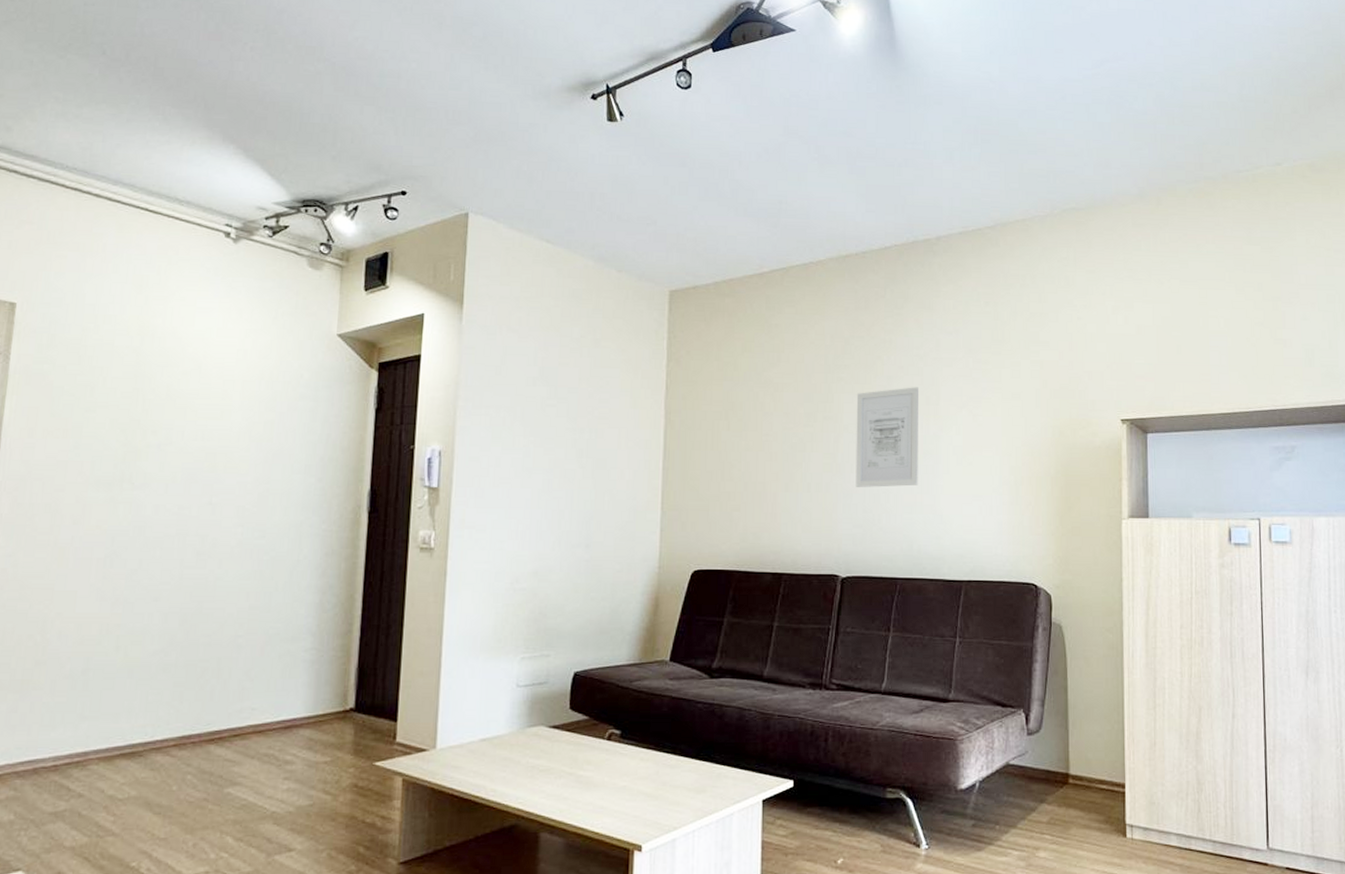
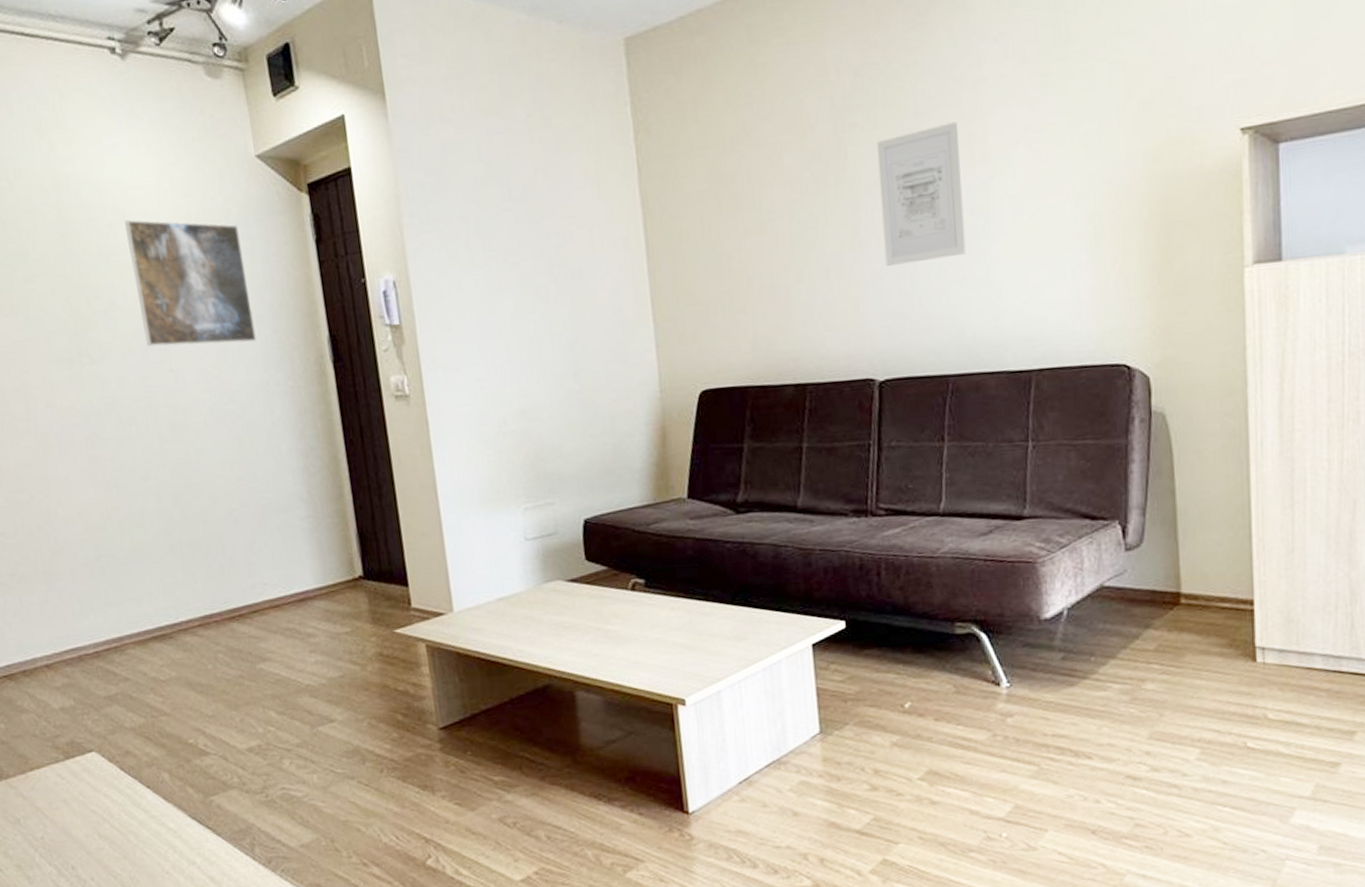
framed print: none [192,371,306,488] -> present [125,220,256,347]

